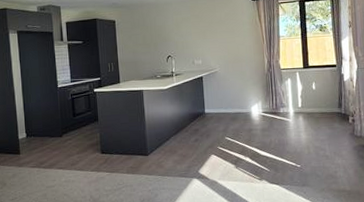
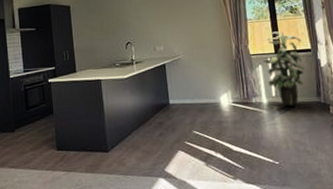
indoor plant: none [292,48,329,116] -> present [263,31,305,107]

